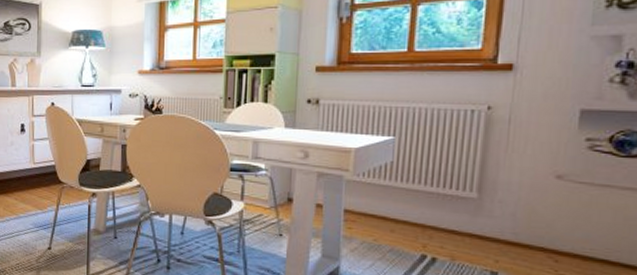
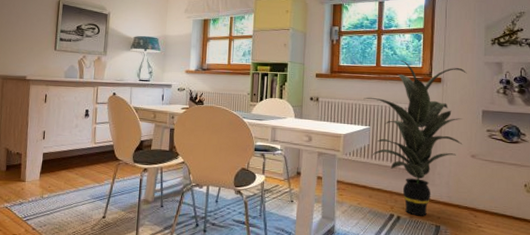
indoor plant: none [386,40,558,259] -> present [363,60,467,216]

